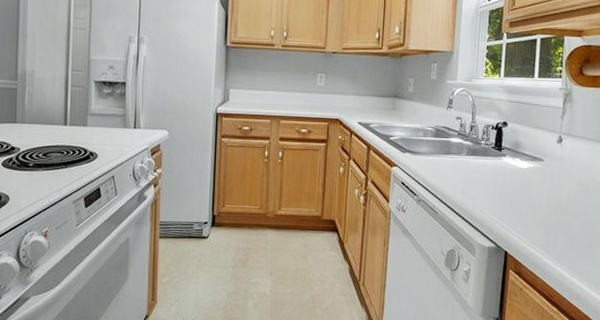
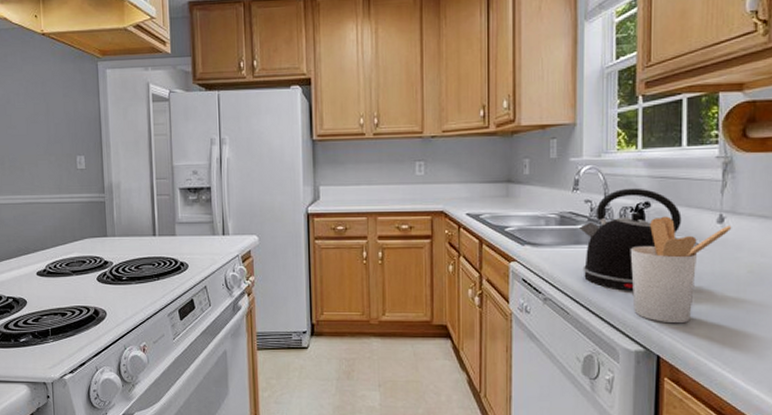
kettle: none [450,109,531,196] -> present [578,188,682,291]
utensil holder: none [489,135,568,225] -> present [630,216,732,324]

